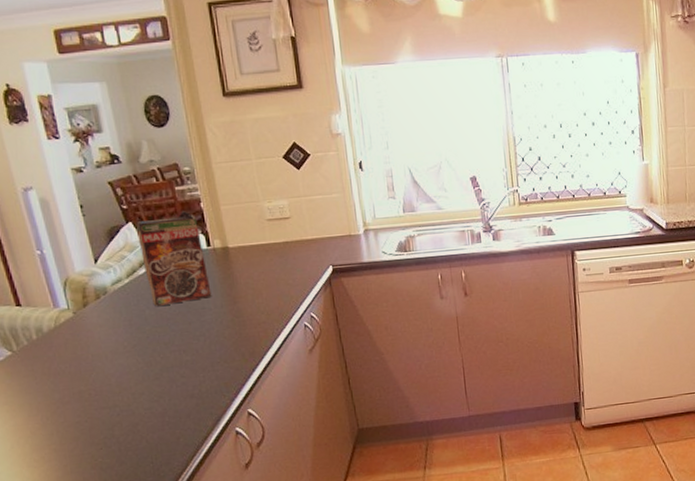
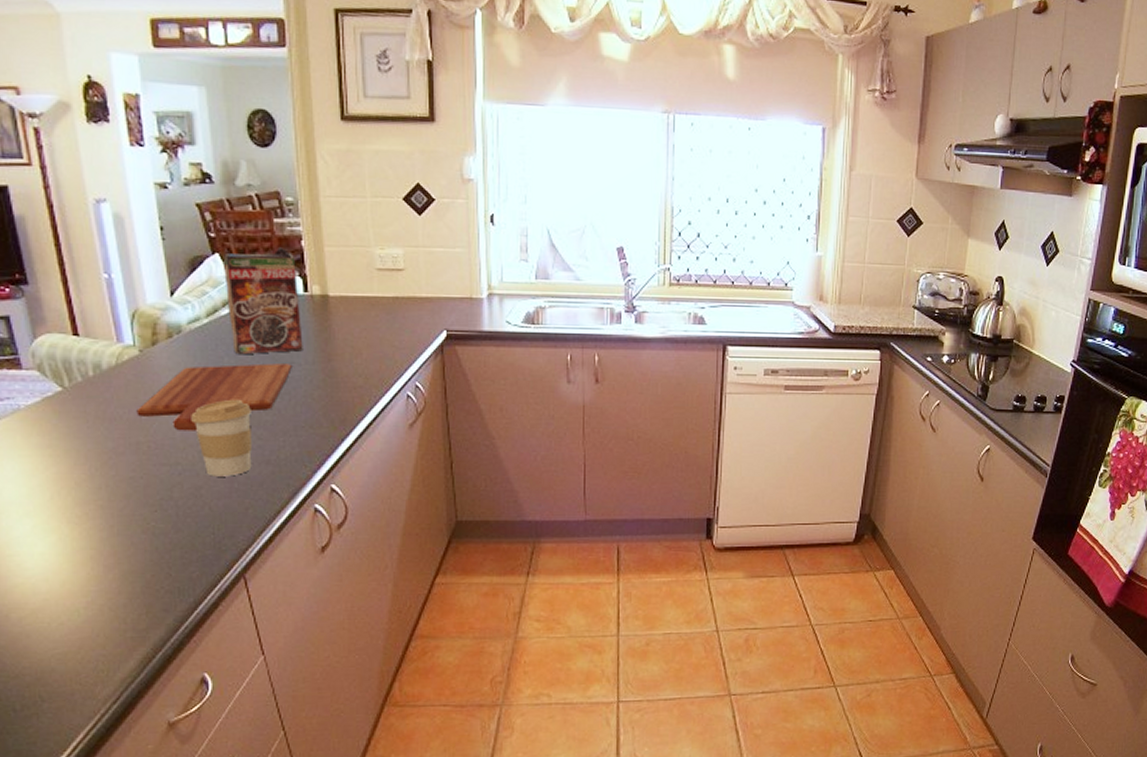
cutting board: none [76,309,204,378] -> present [136,363,292,431]
coffee cup: none [122,344,179,414] -> present [191,399,252,477]

